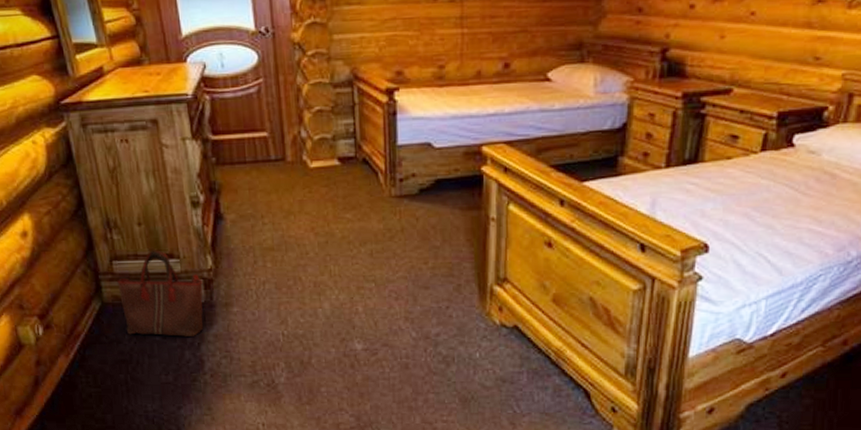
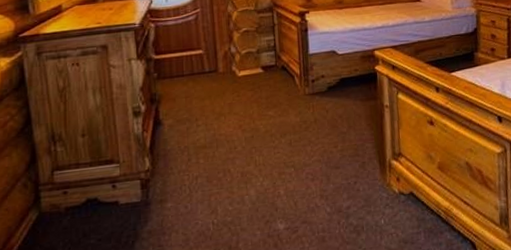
handbag: present [117,250,204,337] -> none [57,157,140,241]

